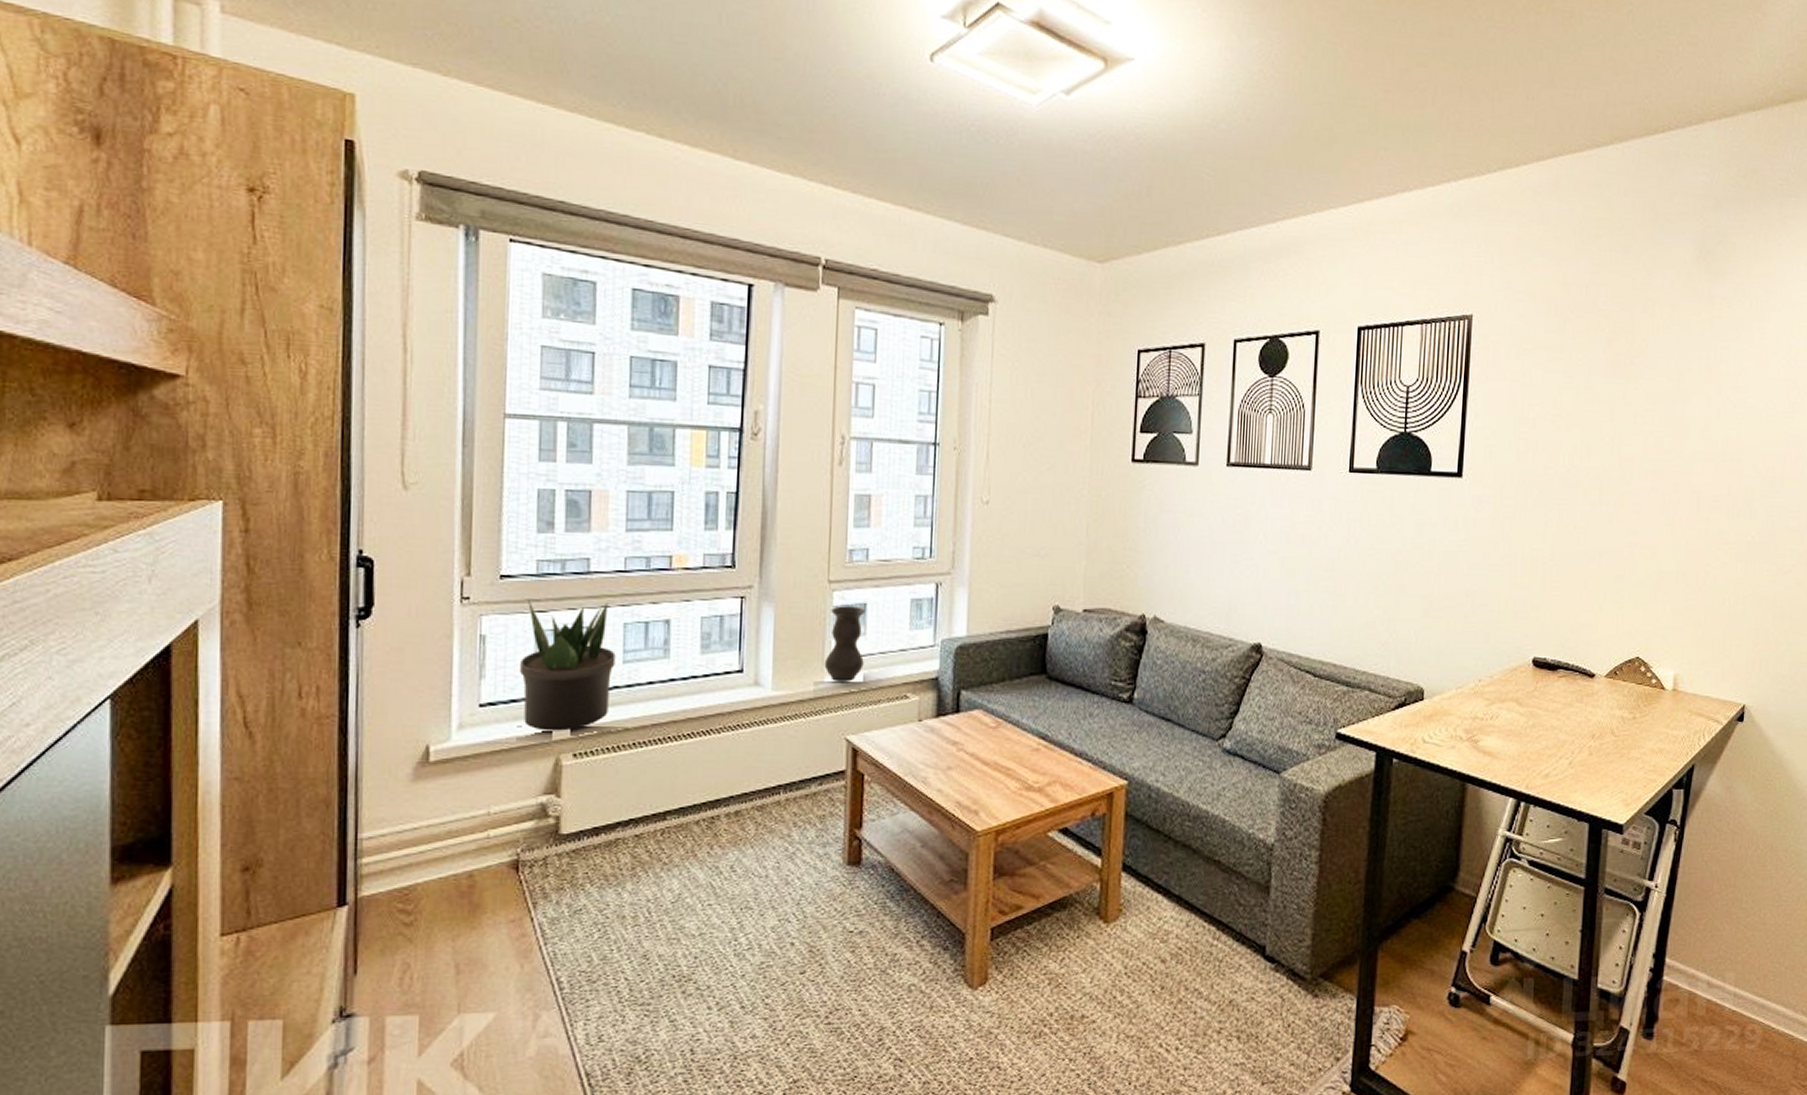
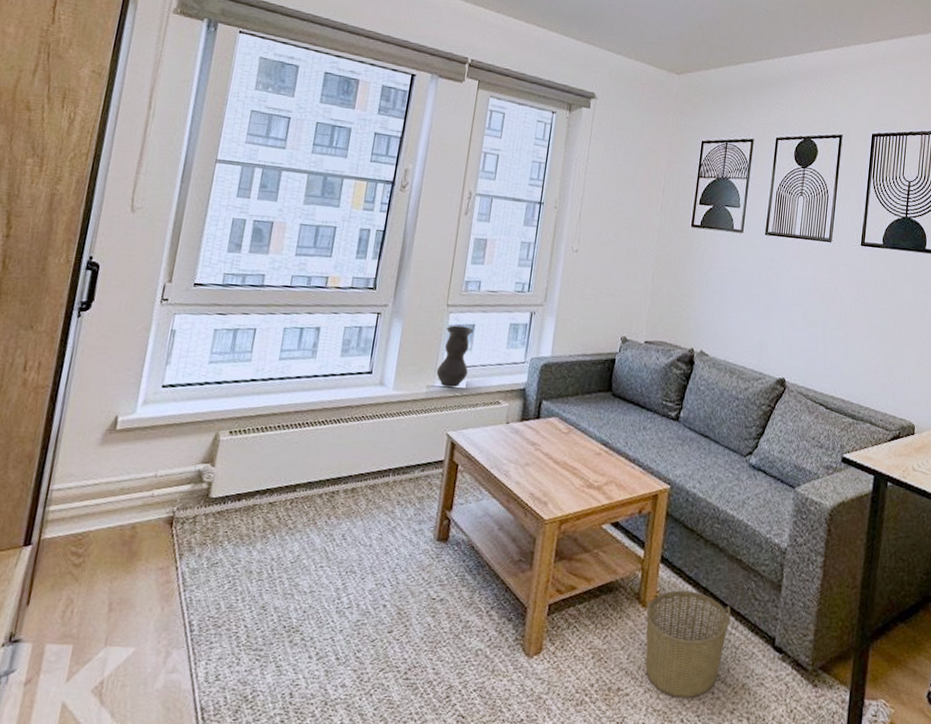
planter: present [520,599,616,731] -> none [195,303,275,412]
basket: none [1109,901,1211,1020] -> present [645,590,731,698]

